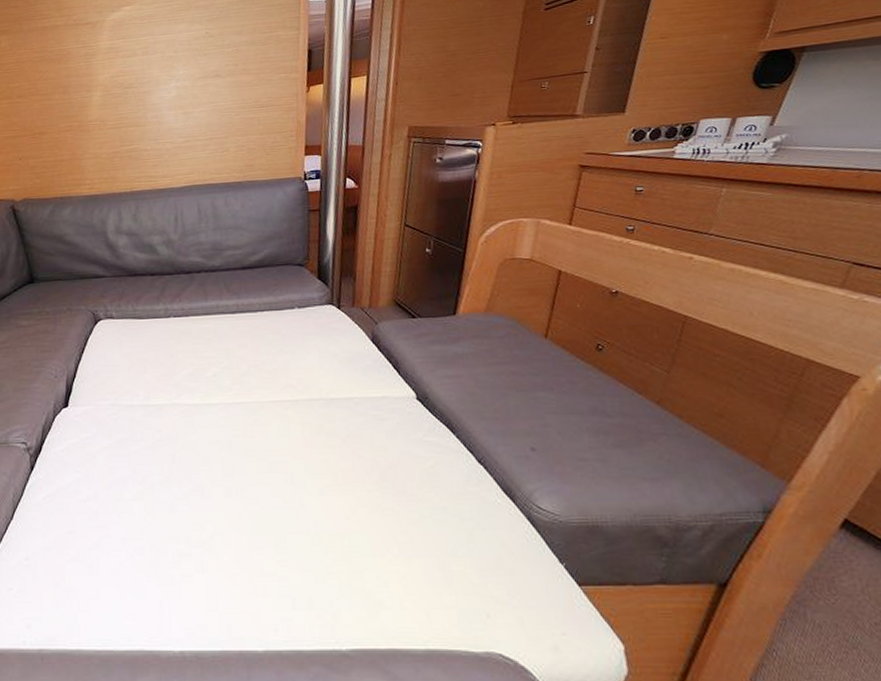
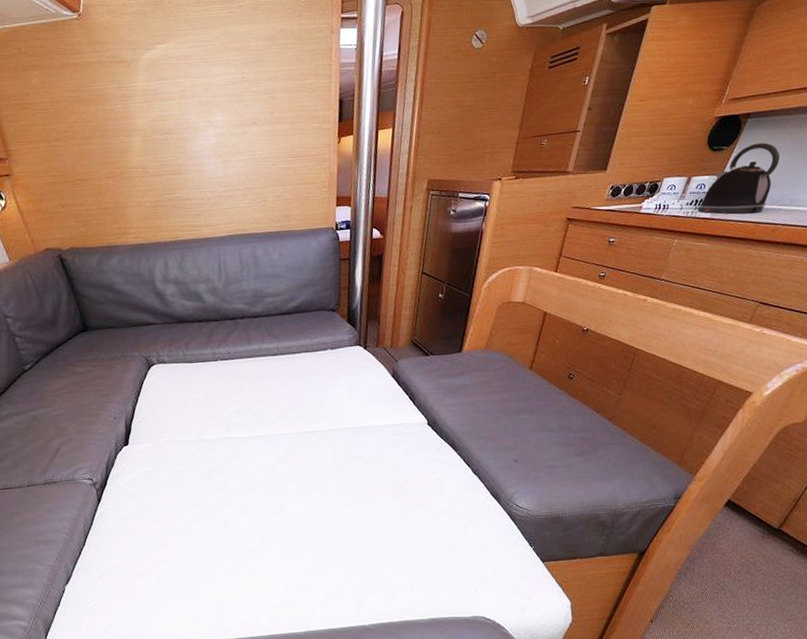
kettle: none [749,77,855,159] -> present [697,142,780,214]

